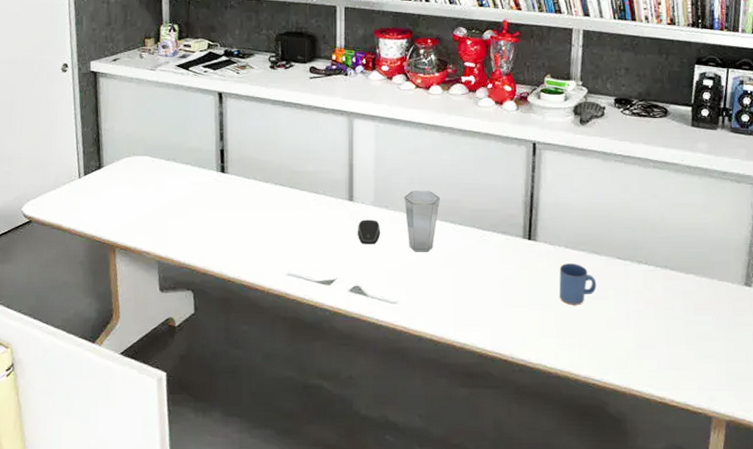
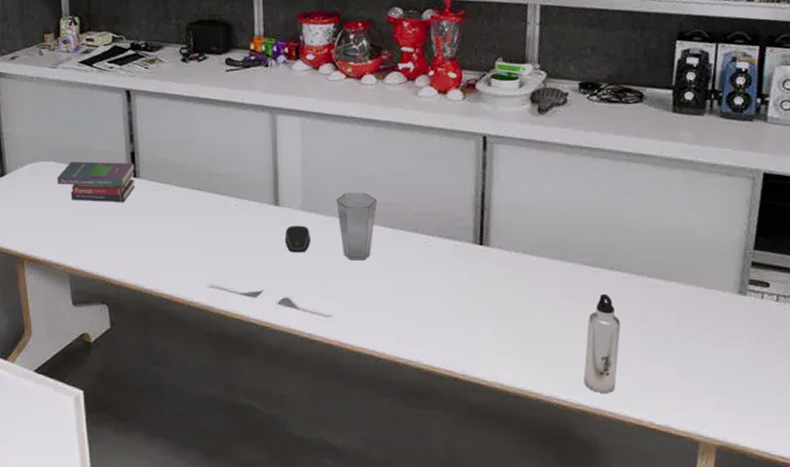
books: none [151,157,224,195] -> present [57,161,135,202]
mug: present [559,263,597,305] -> none [516,271,561,317]
water bottle: none [615,284,647,373] -> present [583,293,621,393]

